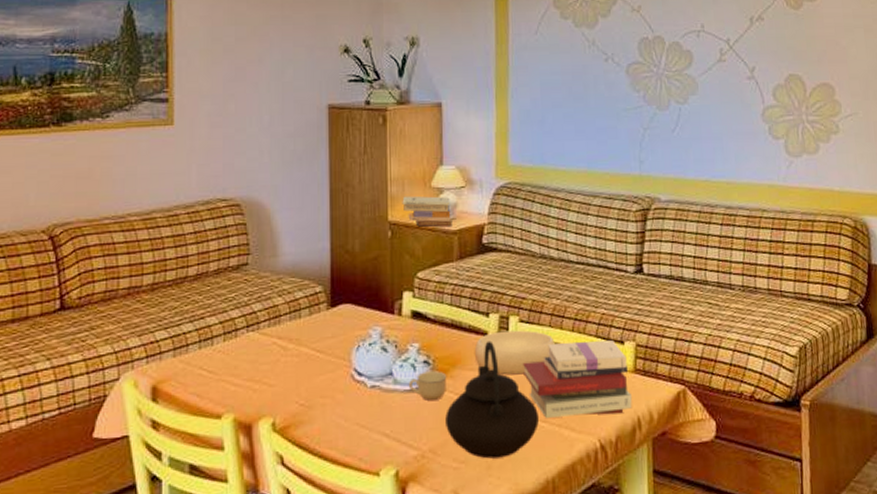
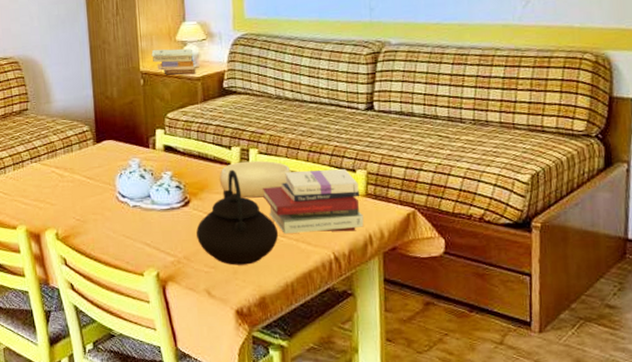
cup: present [408,371,447,400] -> none [163,194,197,218]

